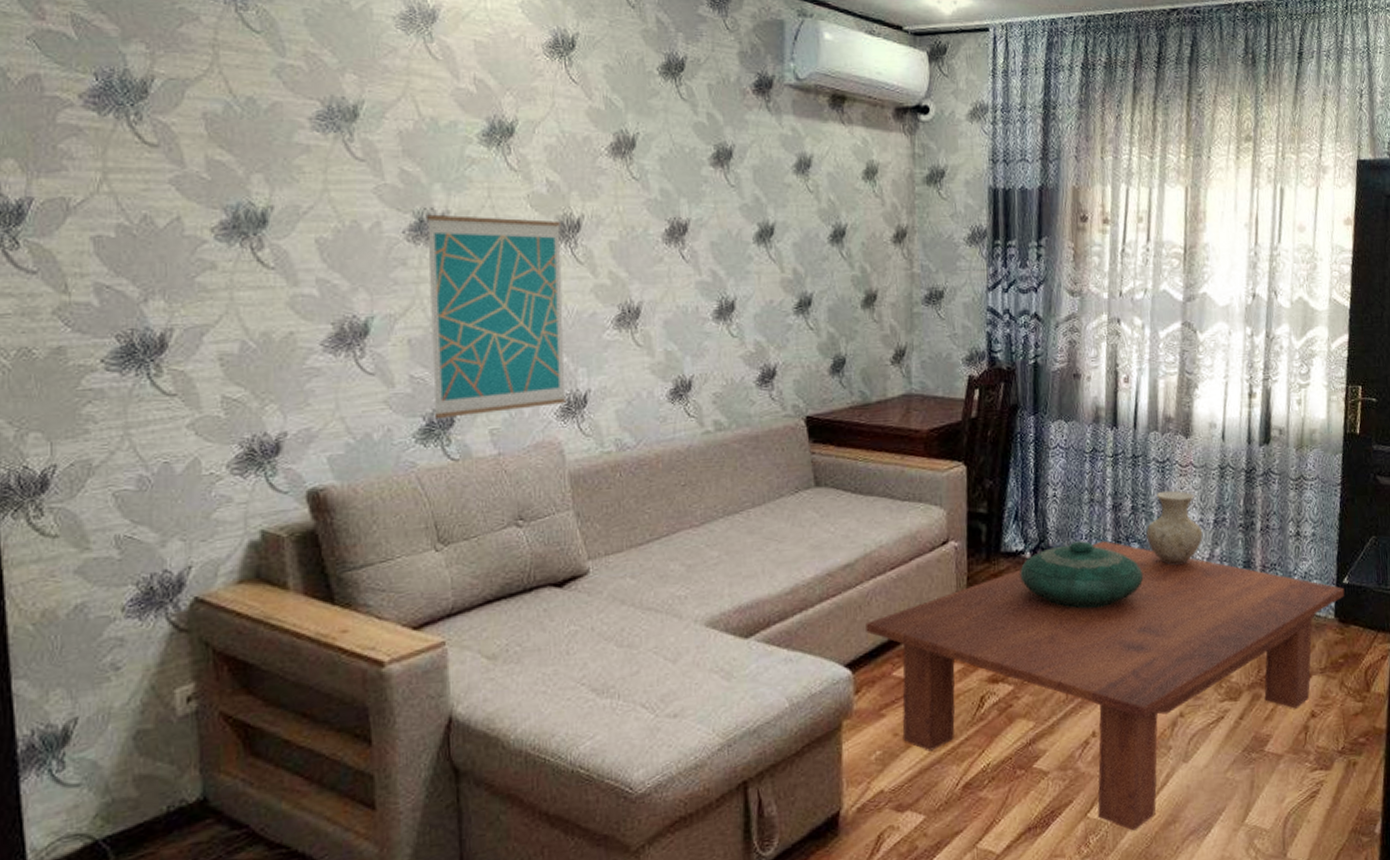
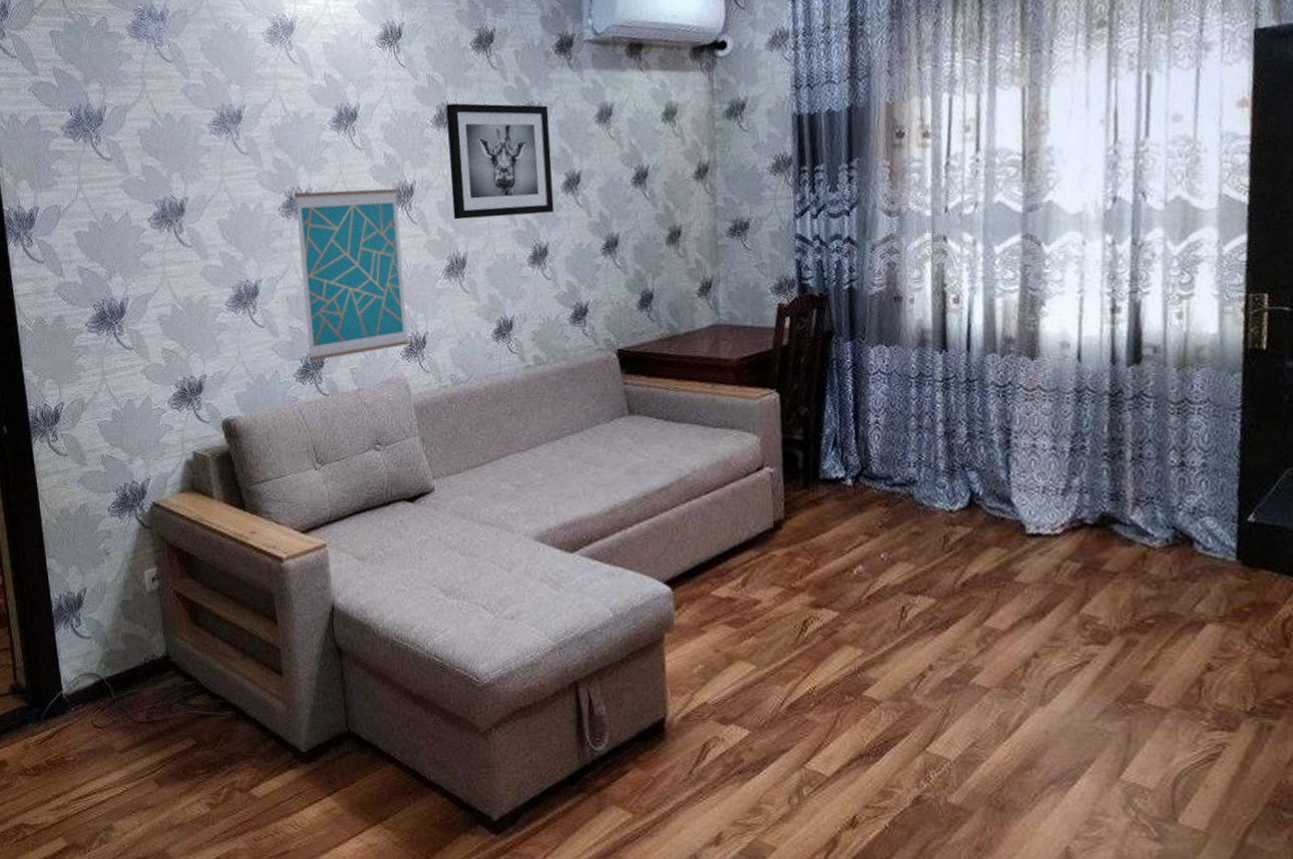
wall art: none [625,132,744,265] -> present [446,103,555,220]
coffee table: present [866,541,1345,831] -> none [683,469,1251,771]
decorative bowl: present [1020,541,1144,609] -> none [841,468,984,538]
vase: present [1146,490,1203,565] -> none [985,416,1057,495]

